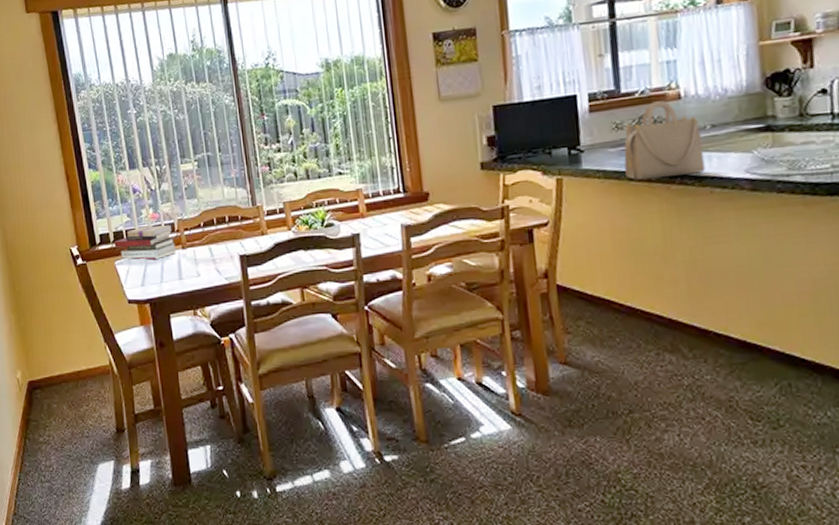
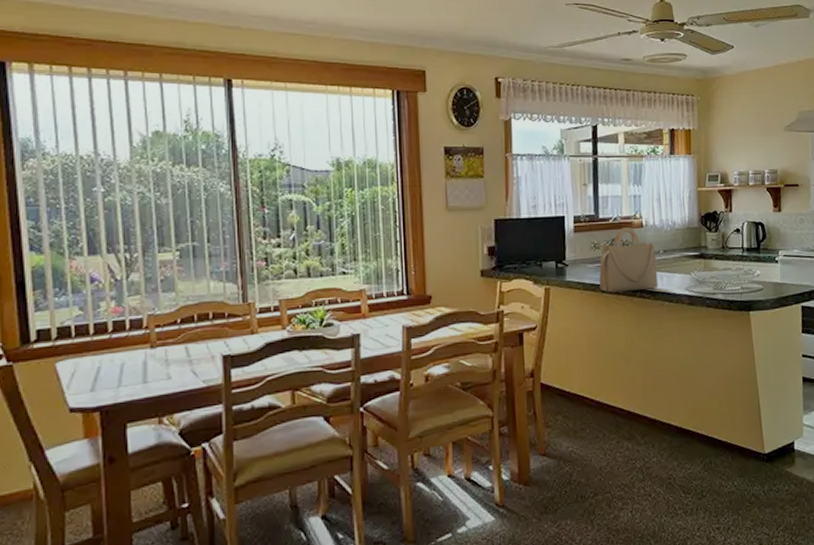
books: present [114,225,177,260] -> none [57,320,143,361]

